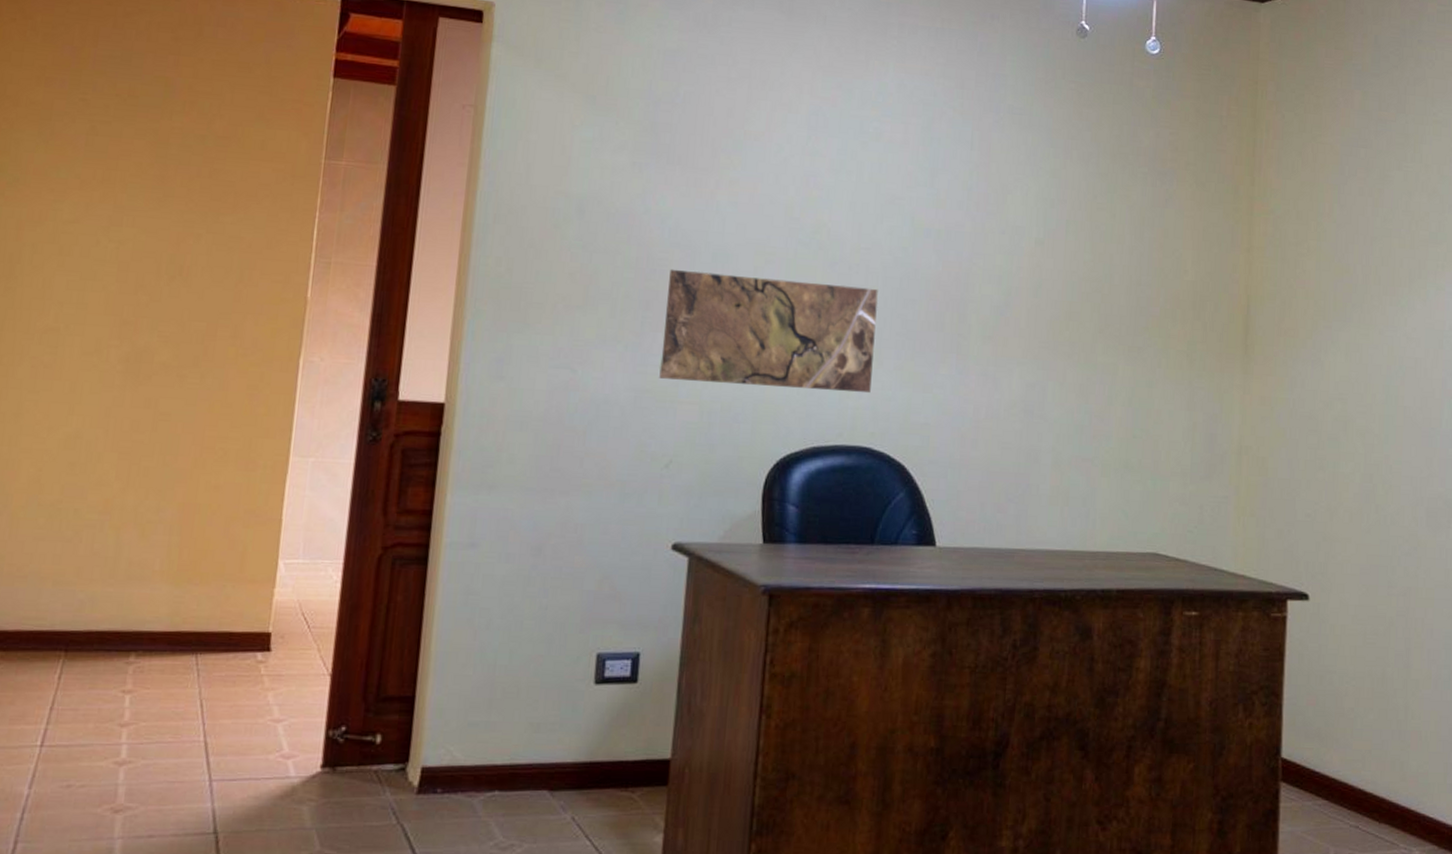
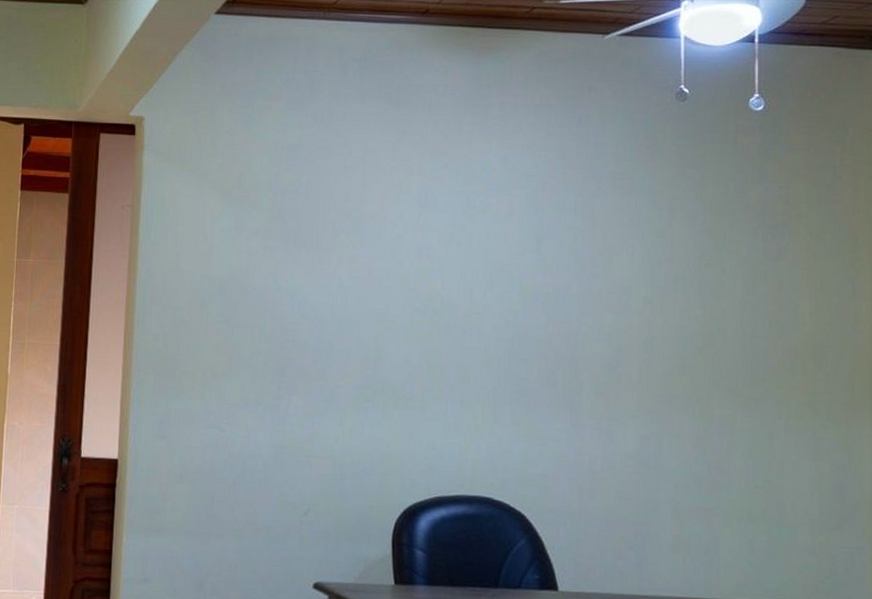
map: present [659,269,878,394] -> none [296,338,491,447]

